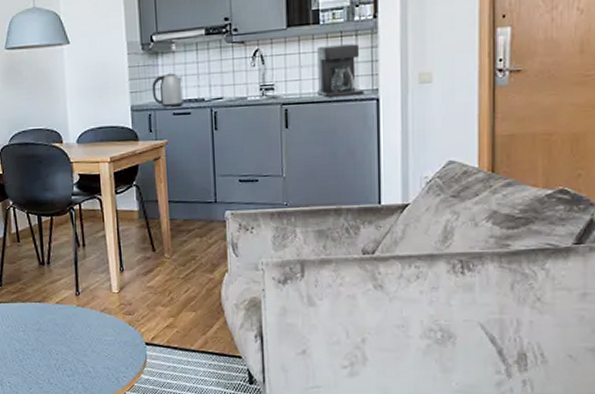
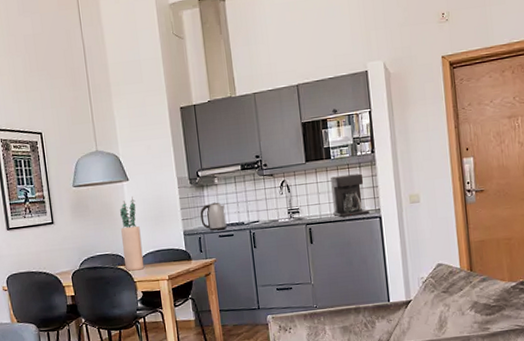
vase: none [57,62,83,150] -> present [120,196,144,272]

